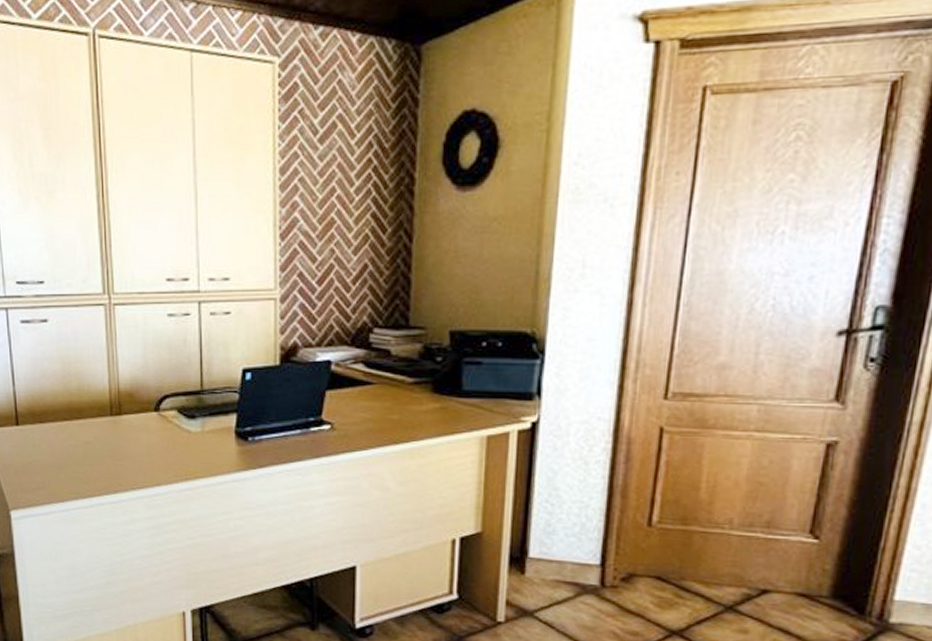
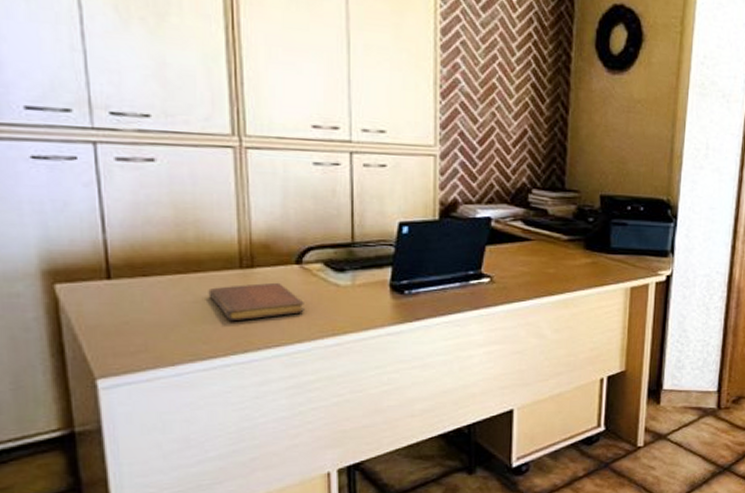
notebook: none [87,428,162,464] -> present [208,282,304,322]

